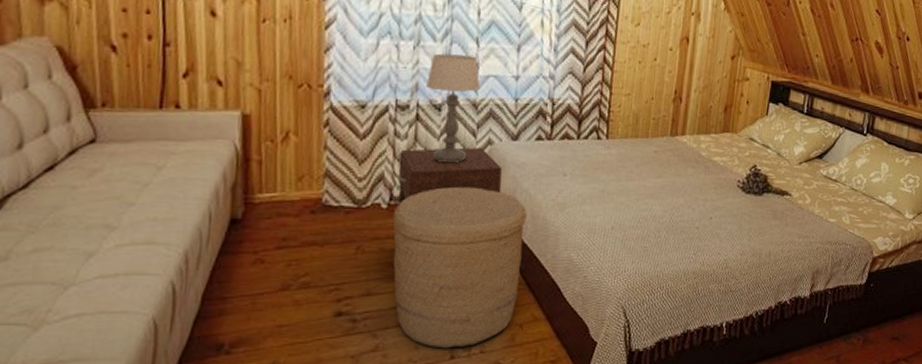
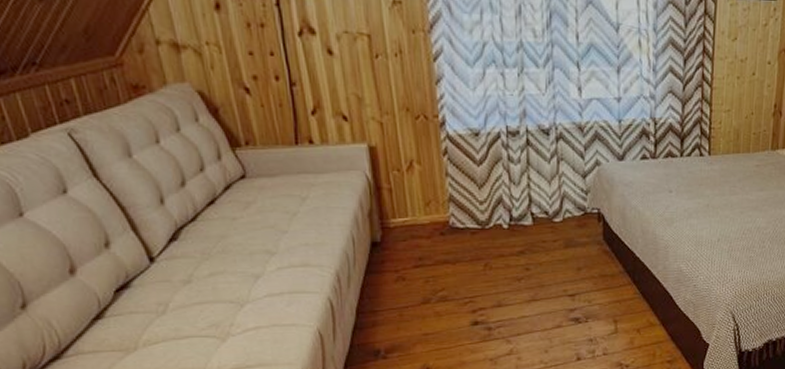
basket: present [392,186,527,349] -> none [514,206,637,352]
nightstand: present [397,147,502,204] -> none [515,168,612,224]
table lamp: present [426,53,481,164] -> none [533,79,585,185]

